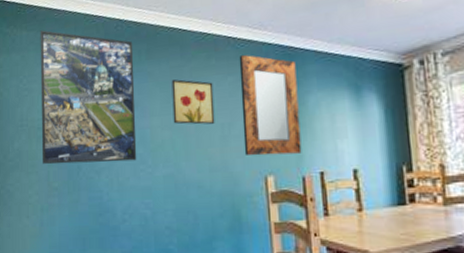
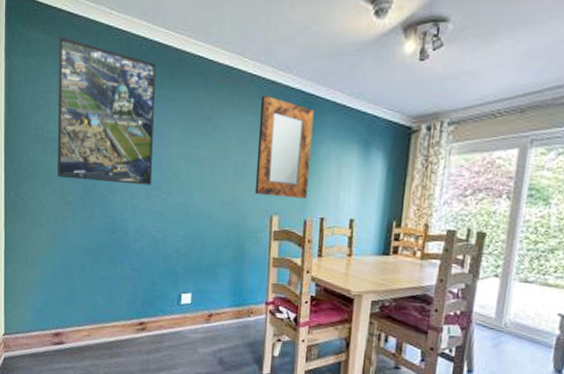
wall art: present [171,79,215,125] -> none [190,111,233,160]

